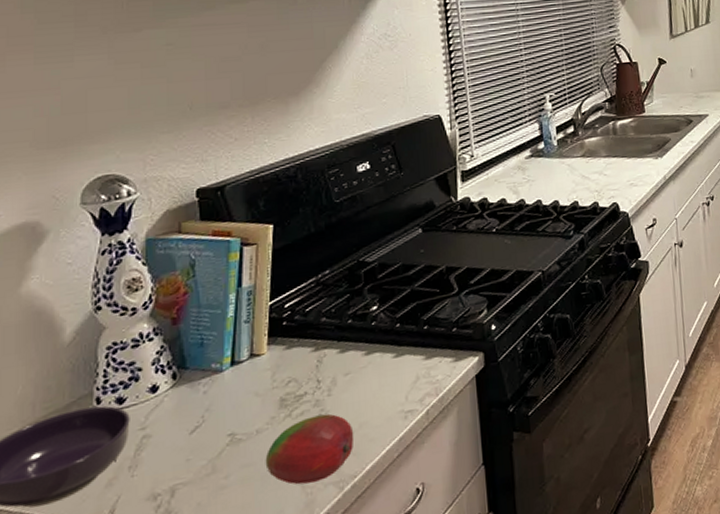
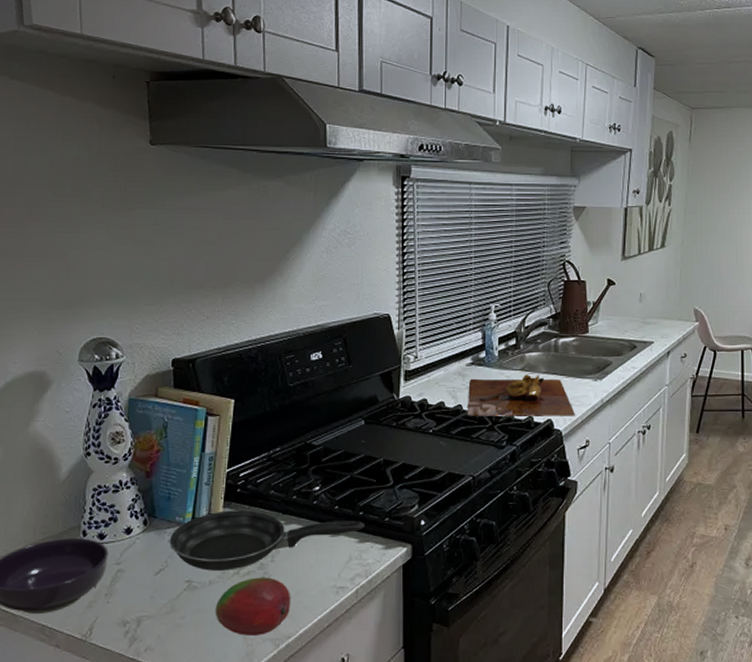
frying pan: none [205,336,431,419] -> present [169,510,364,571]
cutting board: none [530,160,640,210] -> present [467,374,575,416]

